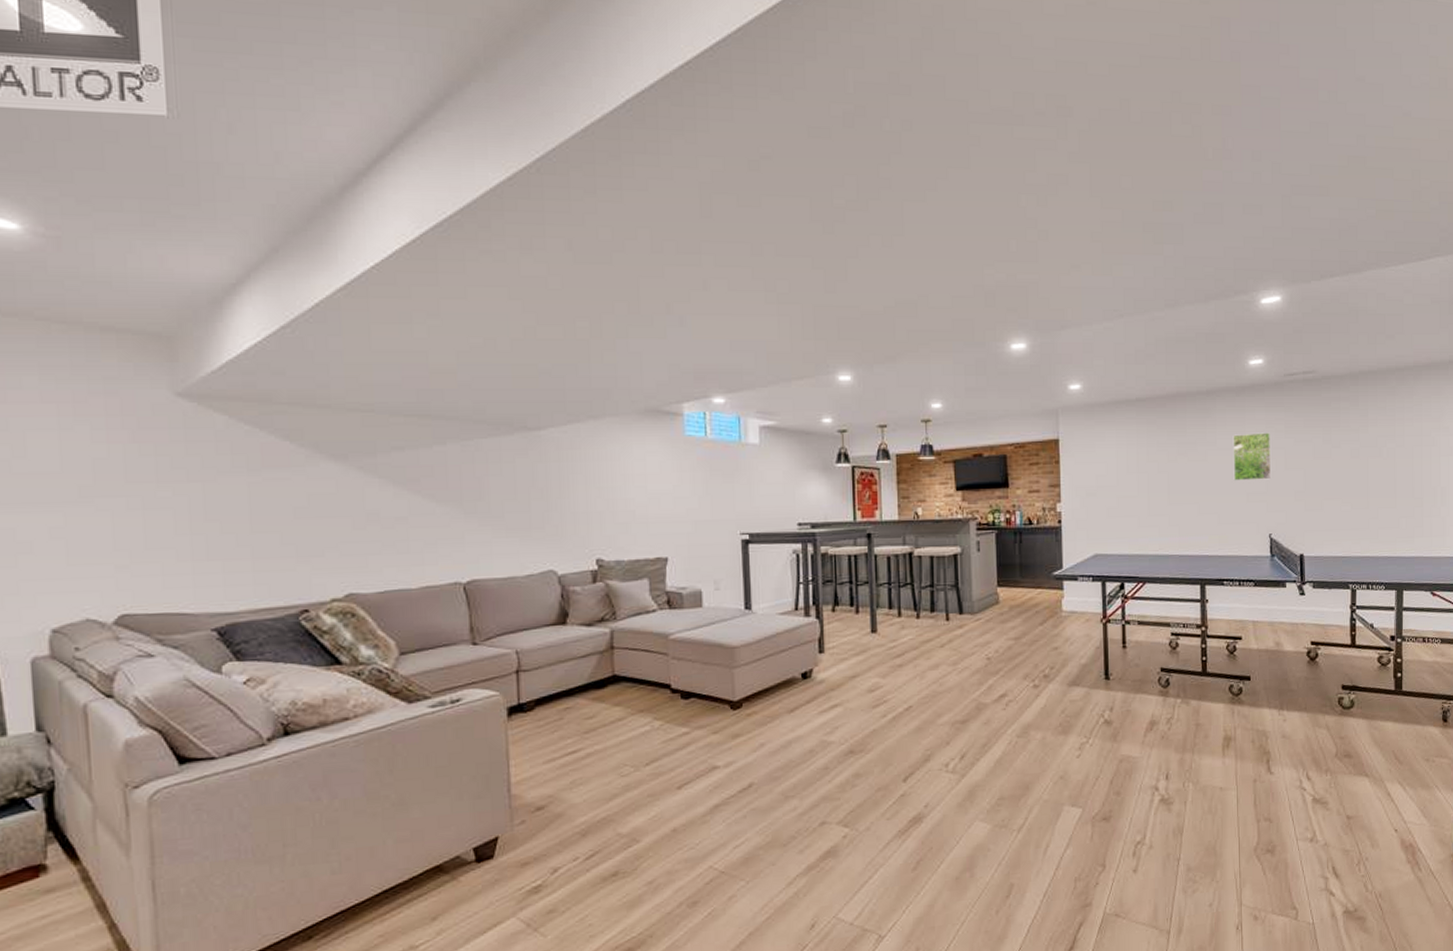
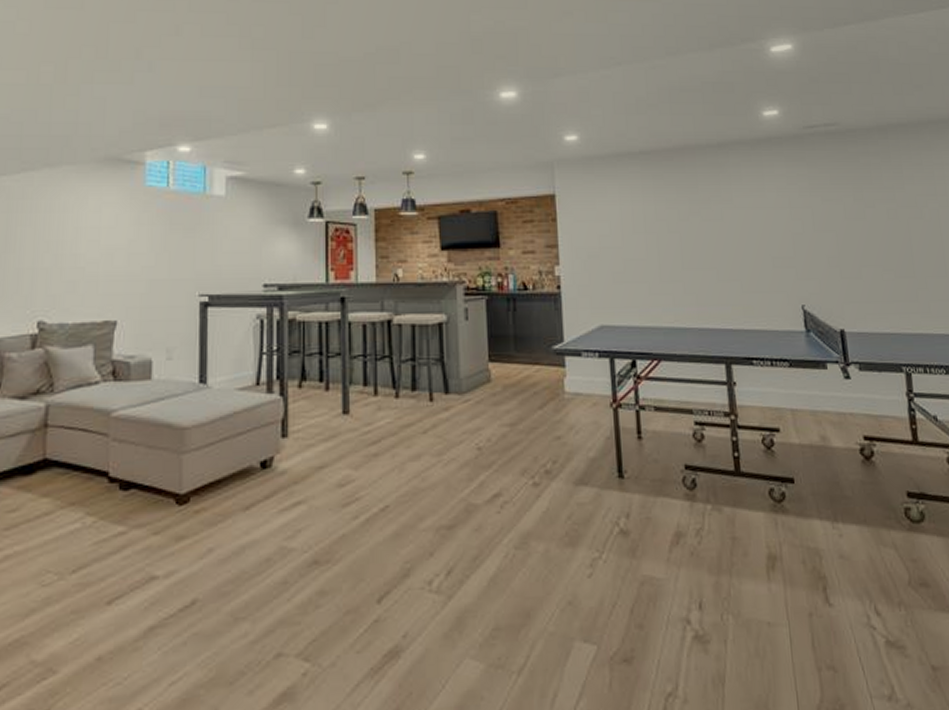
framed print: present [1233,432,1271,481] -> none [750,190,798,243]

